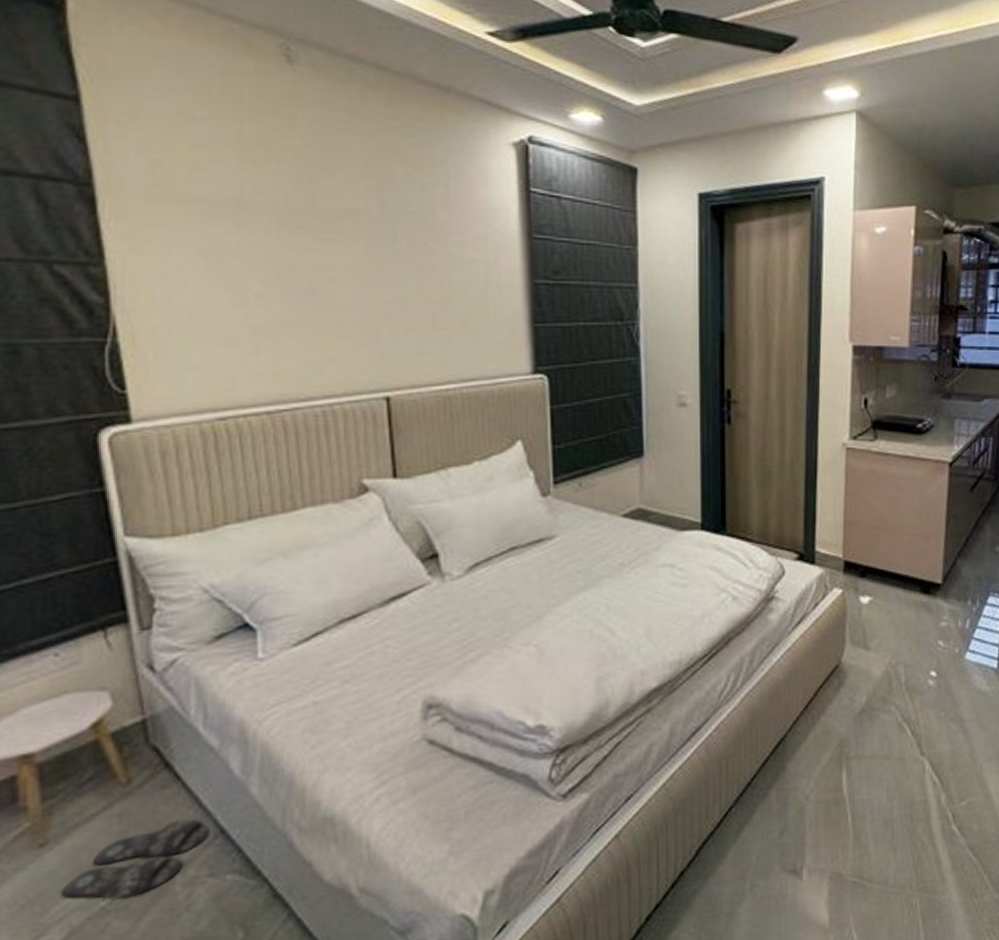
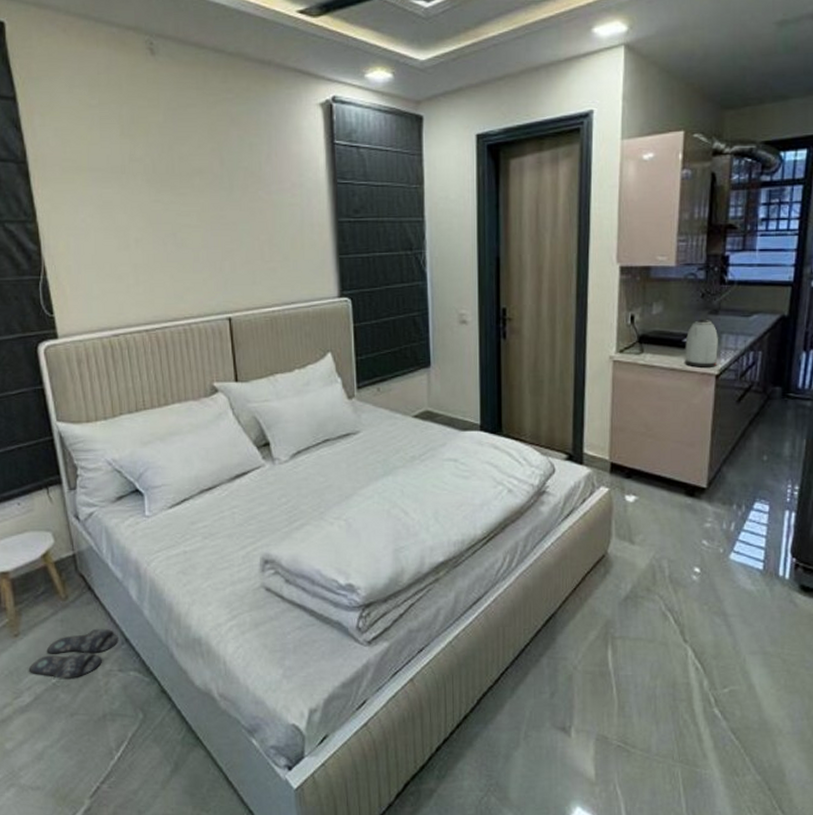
kettle: none [918,404,951,455] -> present [684,320,718,368]

